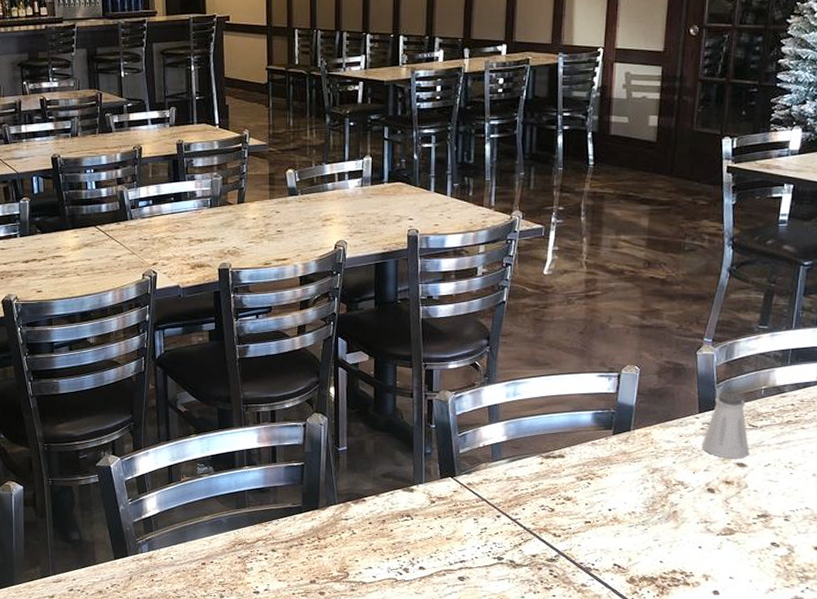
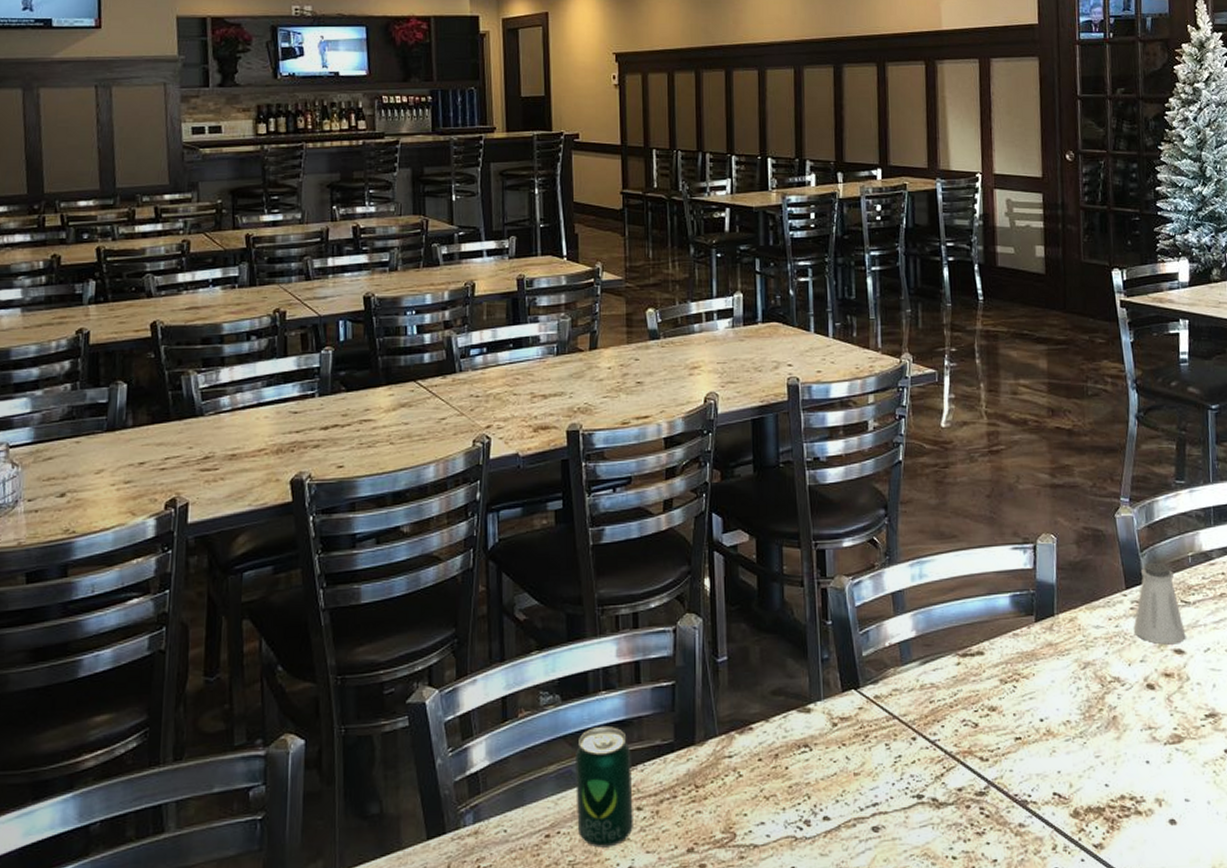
beverage can: none [225,492,269,575] -> present [576,727,633,848]

